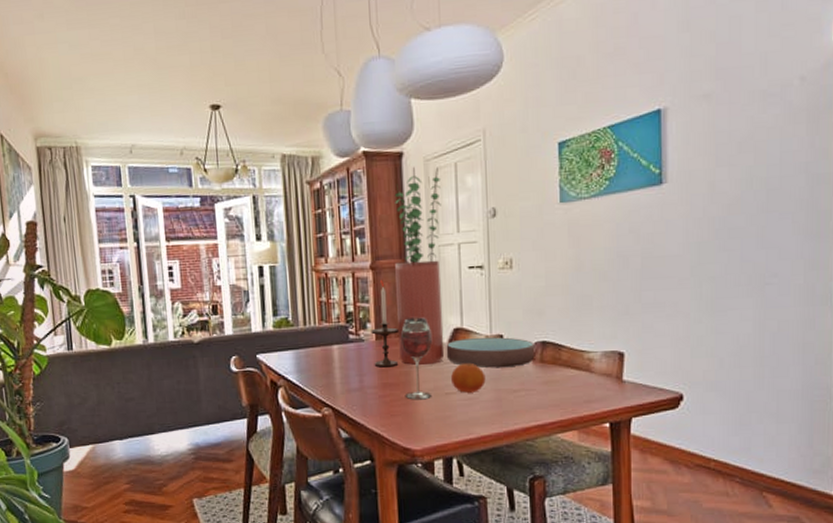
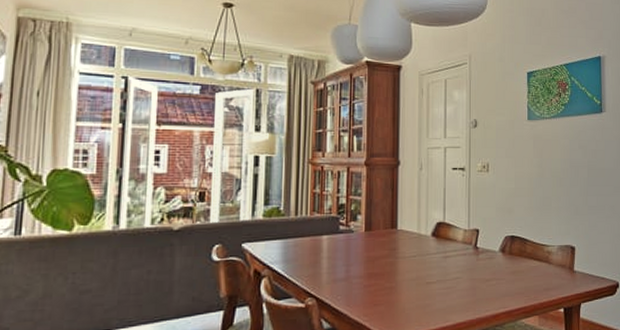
candlestick: present [370,279,399,368] -> none [361,174,387,258]
vase: present [394,167,443,365] -> none [386,79,432,256]
wineglass: present [400,317,432,400] -> none [388,211,417,290]
bowl: present [446,337,535,368] -> none [429,231,505,259]
fruit: present [451,364,486,393] -> none [433,255,463,282]

